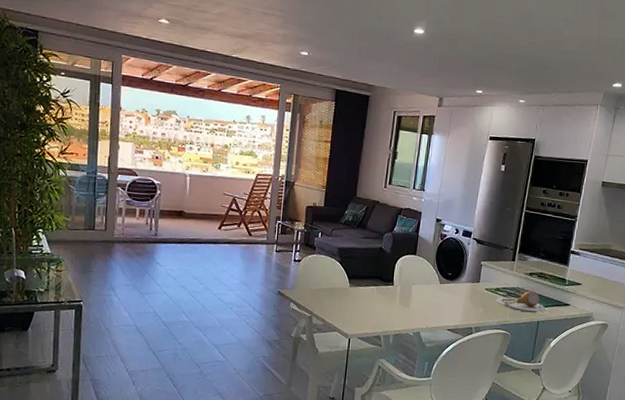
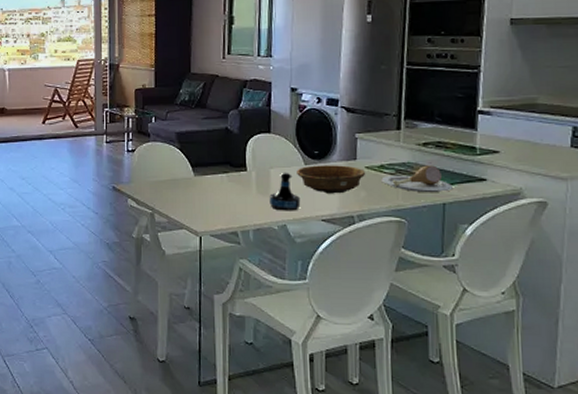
tequila bottle: none [409,288,433,321] -> present [269,172,301,211]
decorative bowl: none [433,284,485,309] -> present [297,165,365,194]

